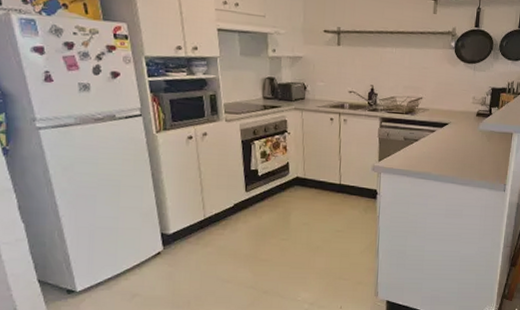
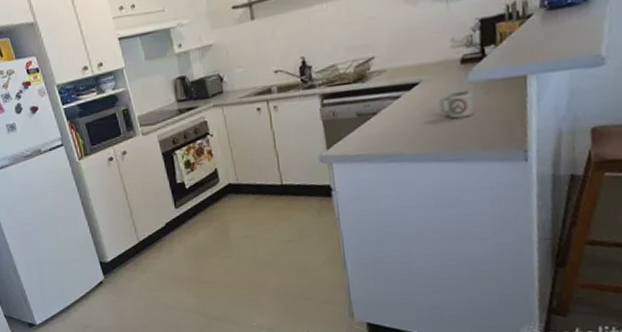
cup: none [459,135,480,155] -> present [438,90,474,119]

